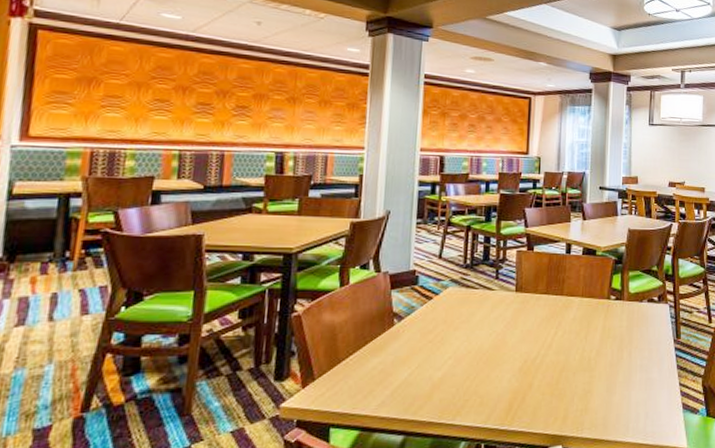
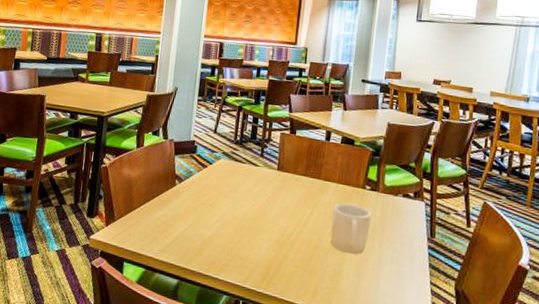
mug: none [577,316,618,369] -> present [330,202,372,254]

